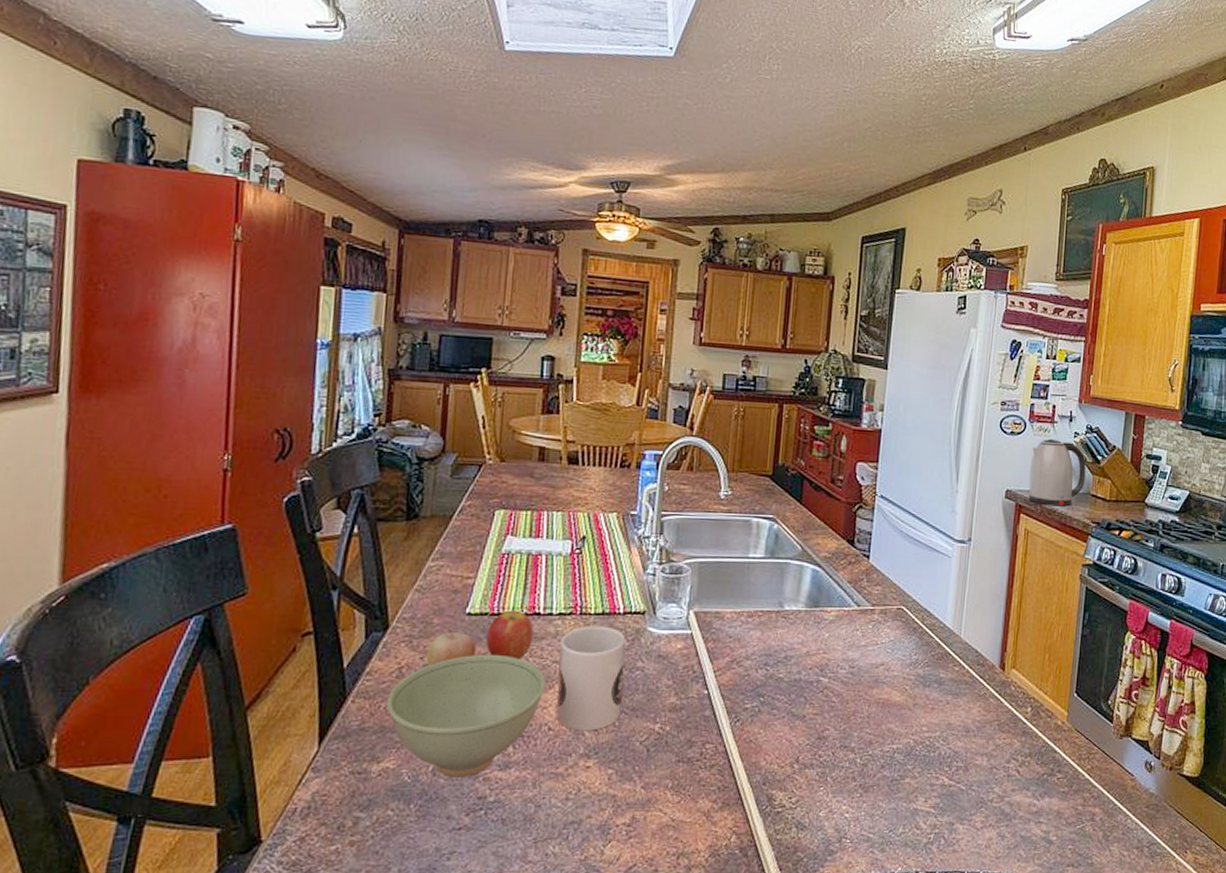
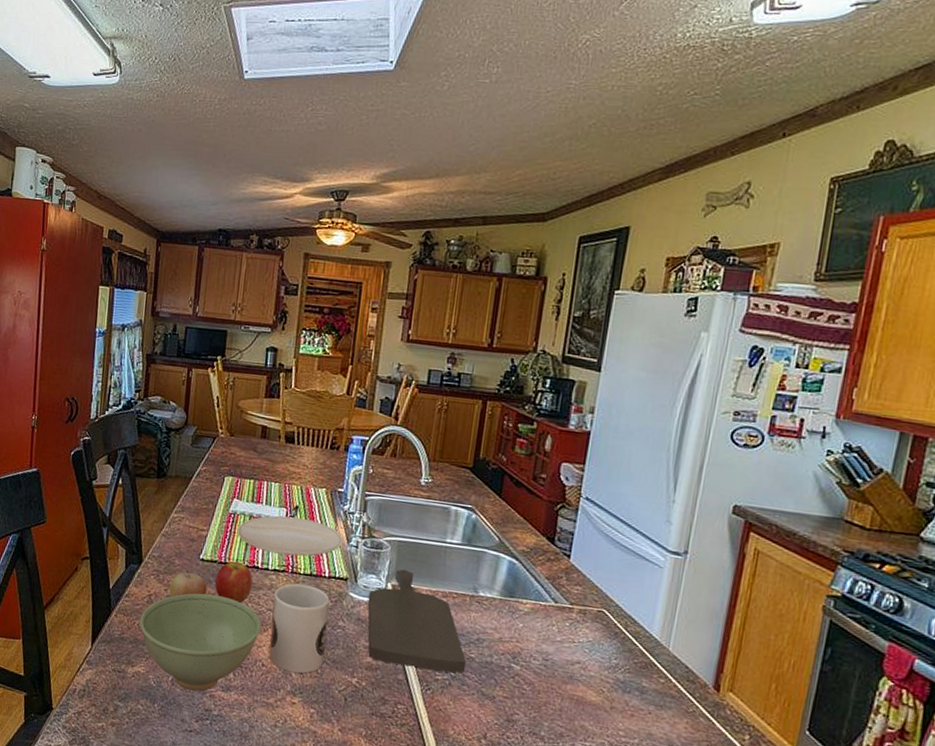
plate: none [512,549,639,595] -> present [237,515,343,557]
cutting board: none [668,592,774,700] -> present [367,569,466,673]
kettle: present [1028,438,1086,507] -> none [761,454,841,531]

